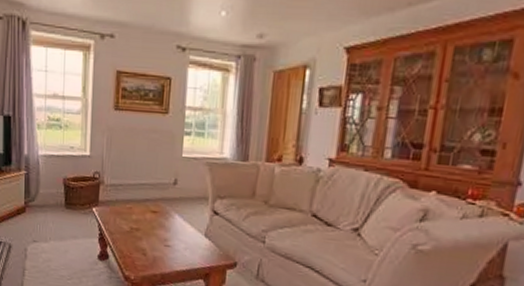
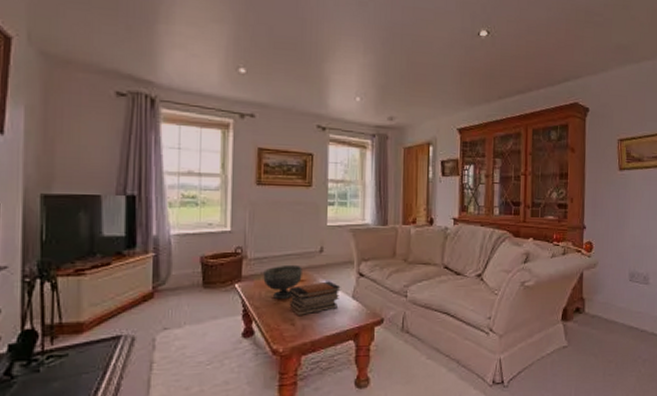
decorative bowl: none [118,194,156,228] -> present [263,264,302,299]
book stack: none [141,215,194,248] -> present [289,281,341,317]

